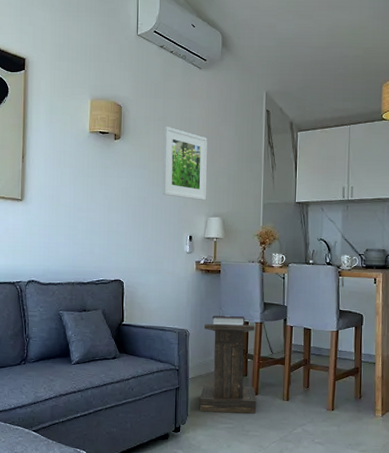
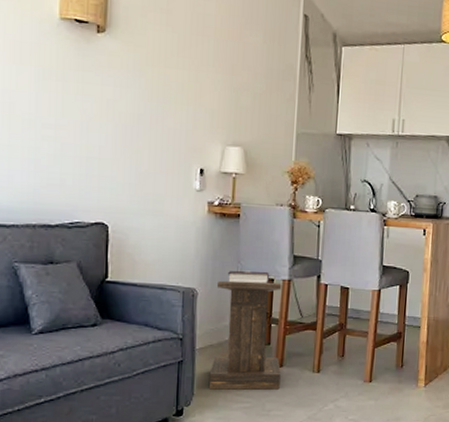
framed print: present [162,126,207,201] -> none [164,21,227,125]

